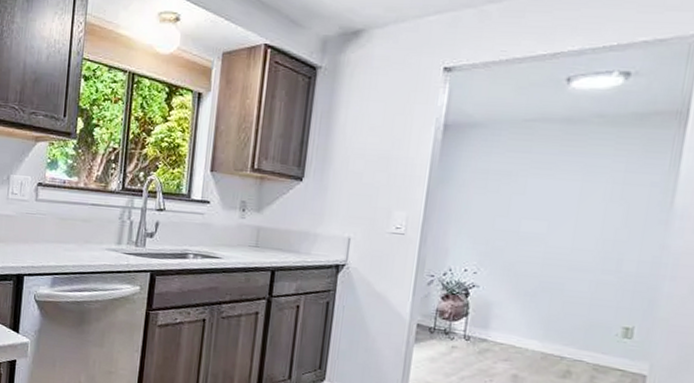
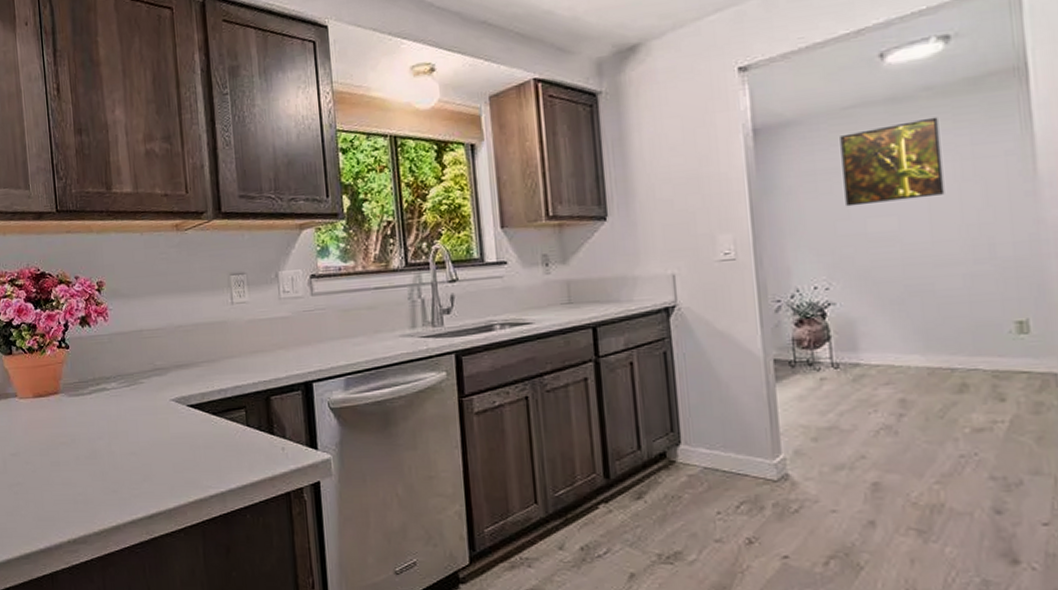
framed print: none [507,142,603,210] -> present [840,117,945,207]

